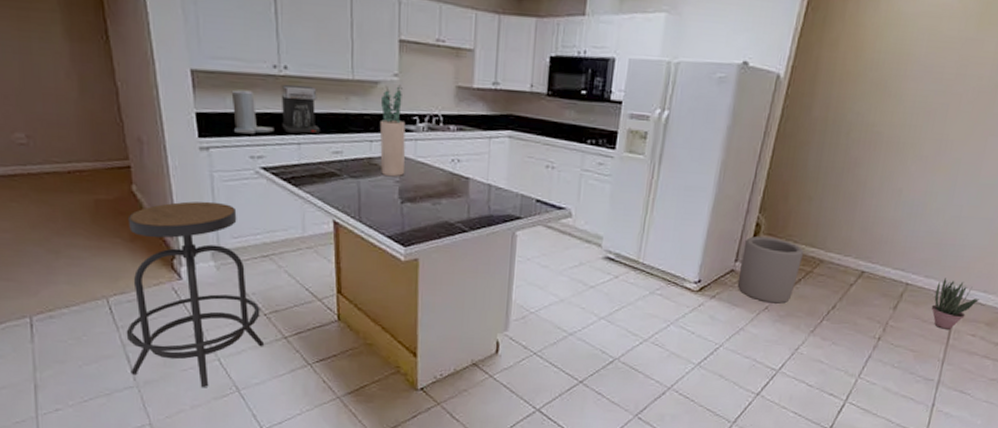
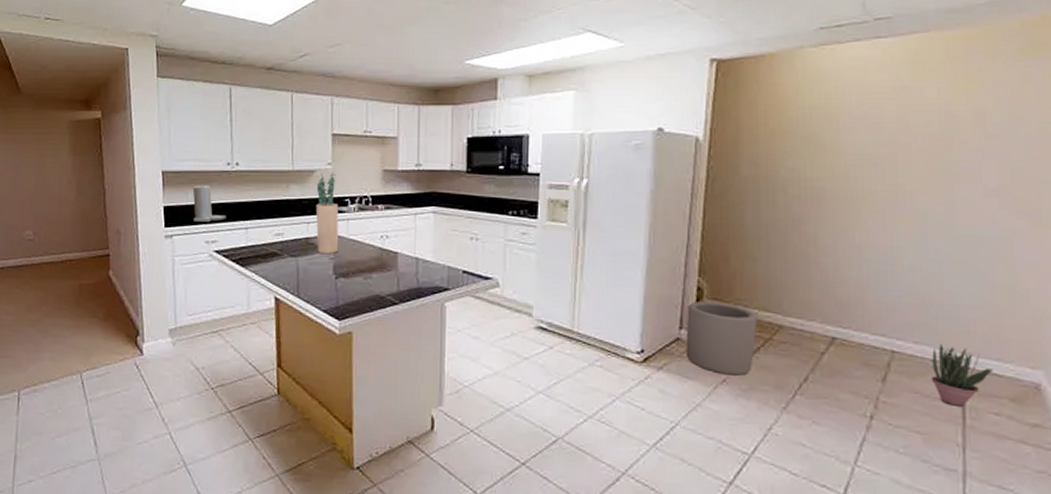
bar stool: present [126,201,265,388] -> none [93,282,211,462]
coffee maker: present [281,84,320,135] -> none [232,177,264,220]

